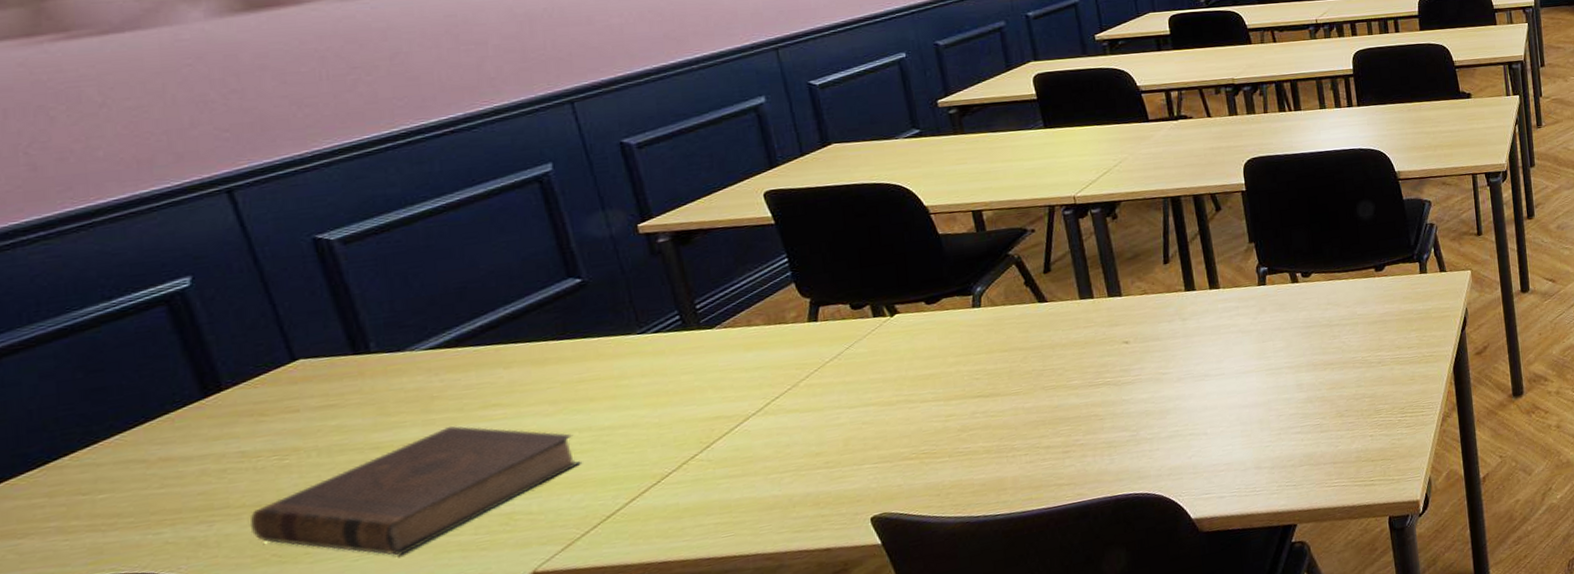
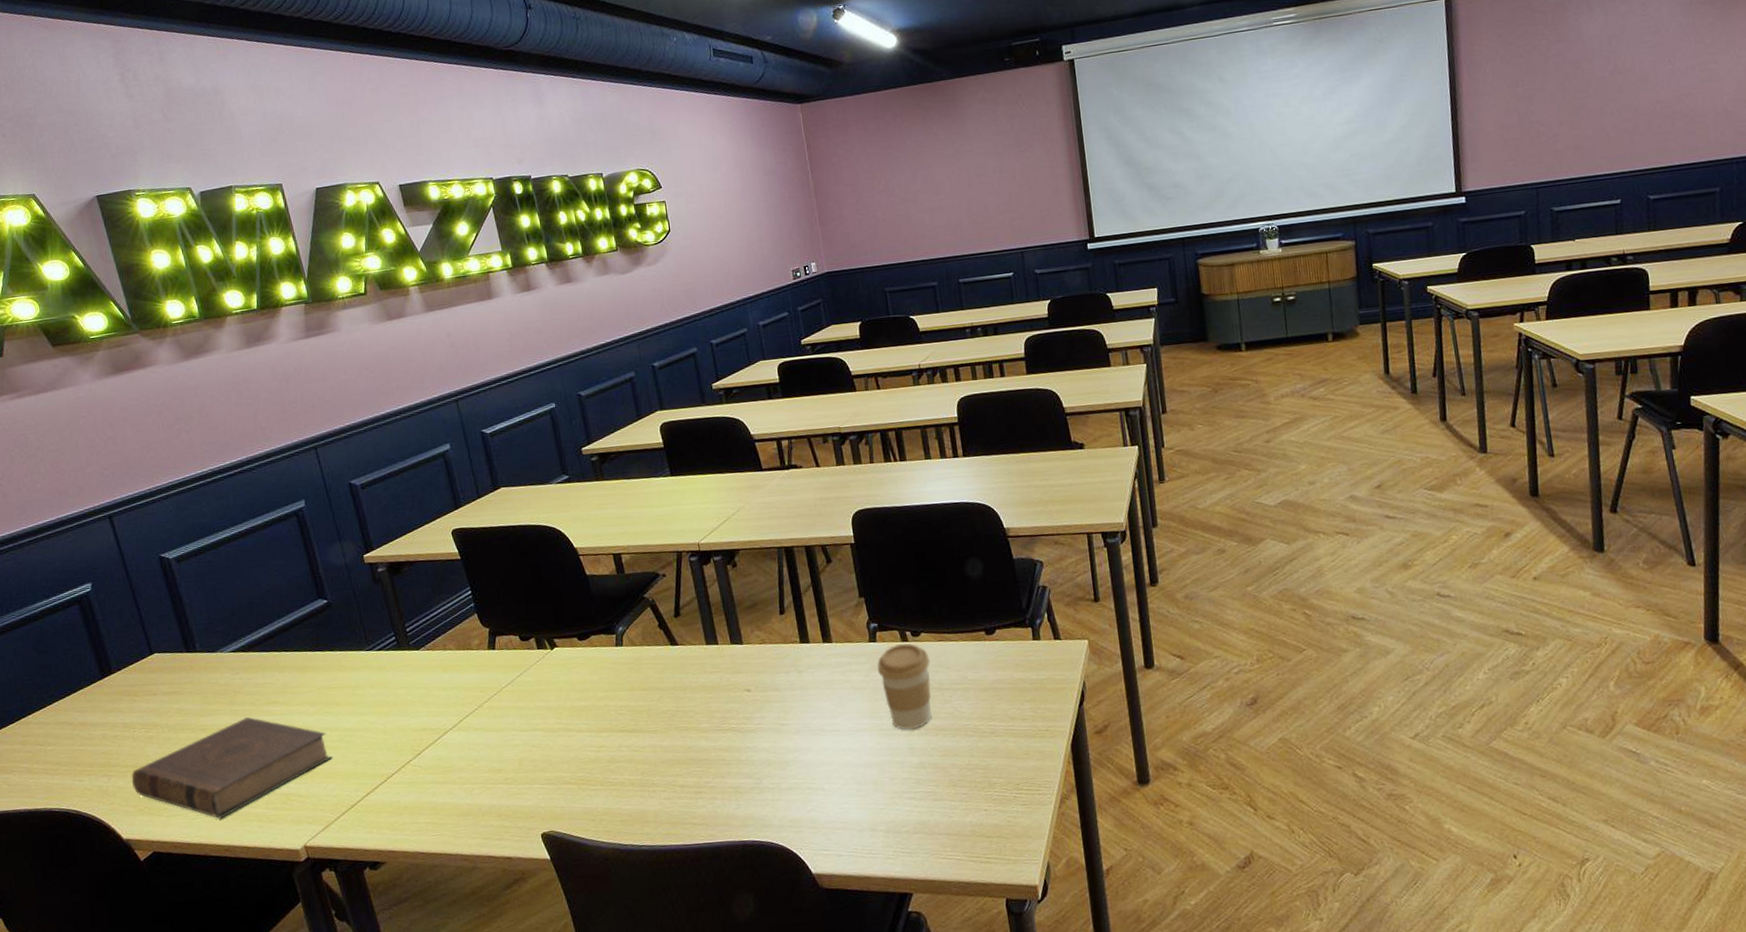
coffee cup: none [1265,284,1320,368] -> present [876,643,932,730]

